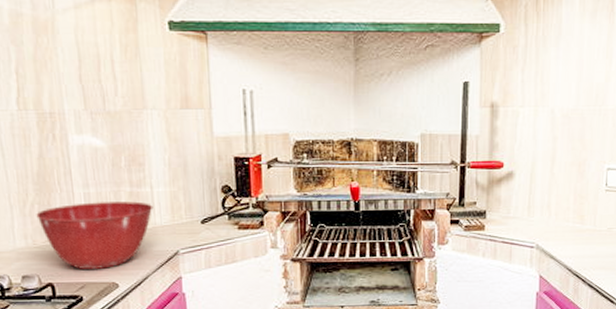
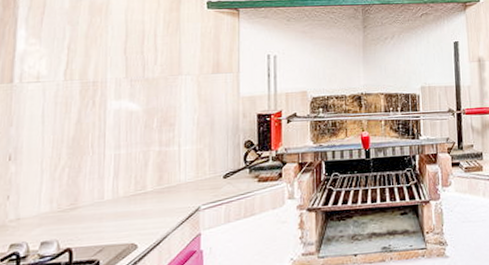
mixing bowl: present [36,201,154,269] -> none [65,160,179,232]

